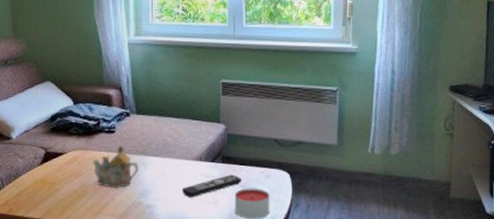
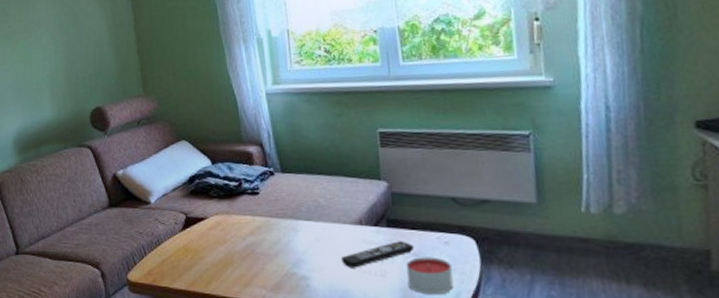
teapot: present [92,145,139,188] -> none [236,208,290,256]

